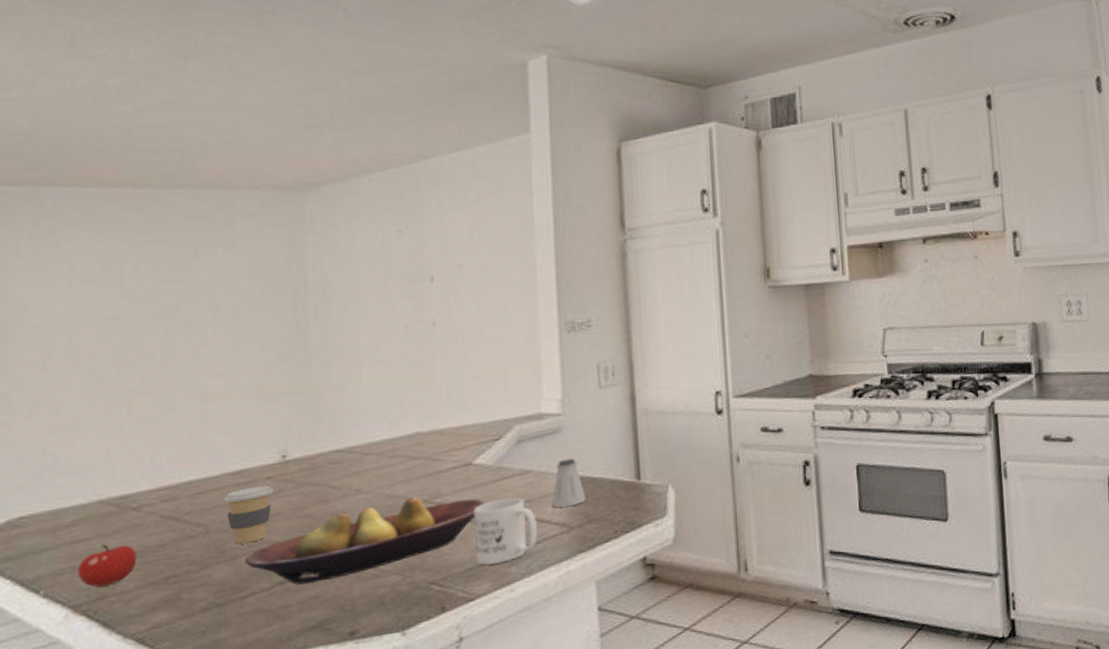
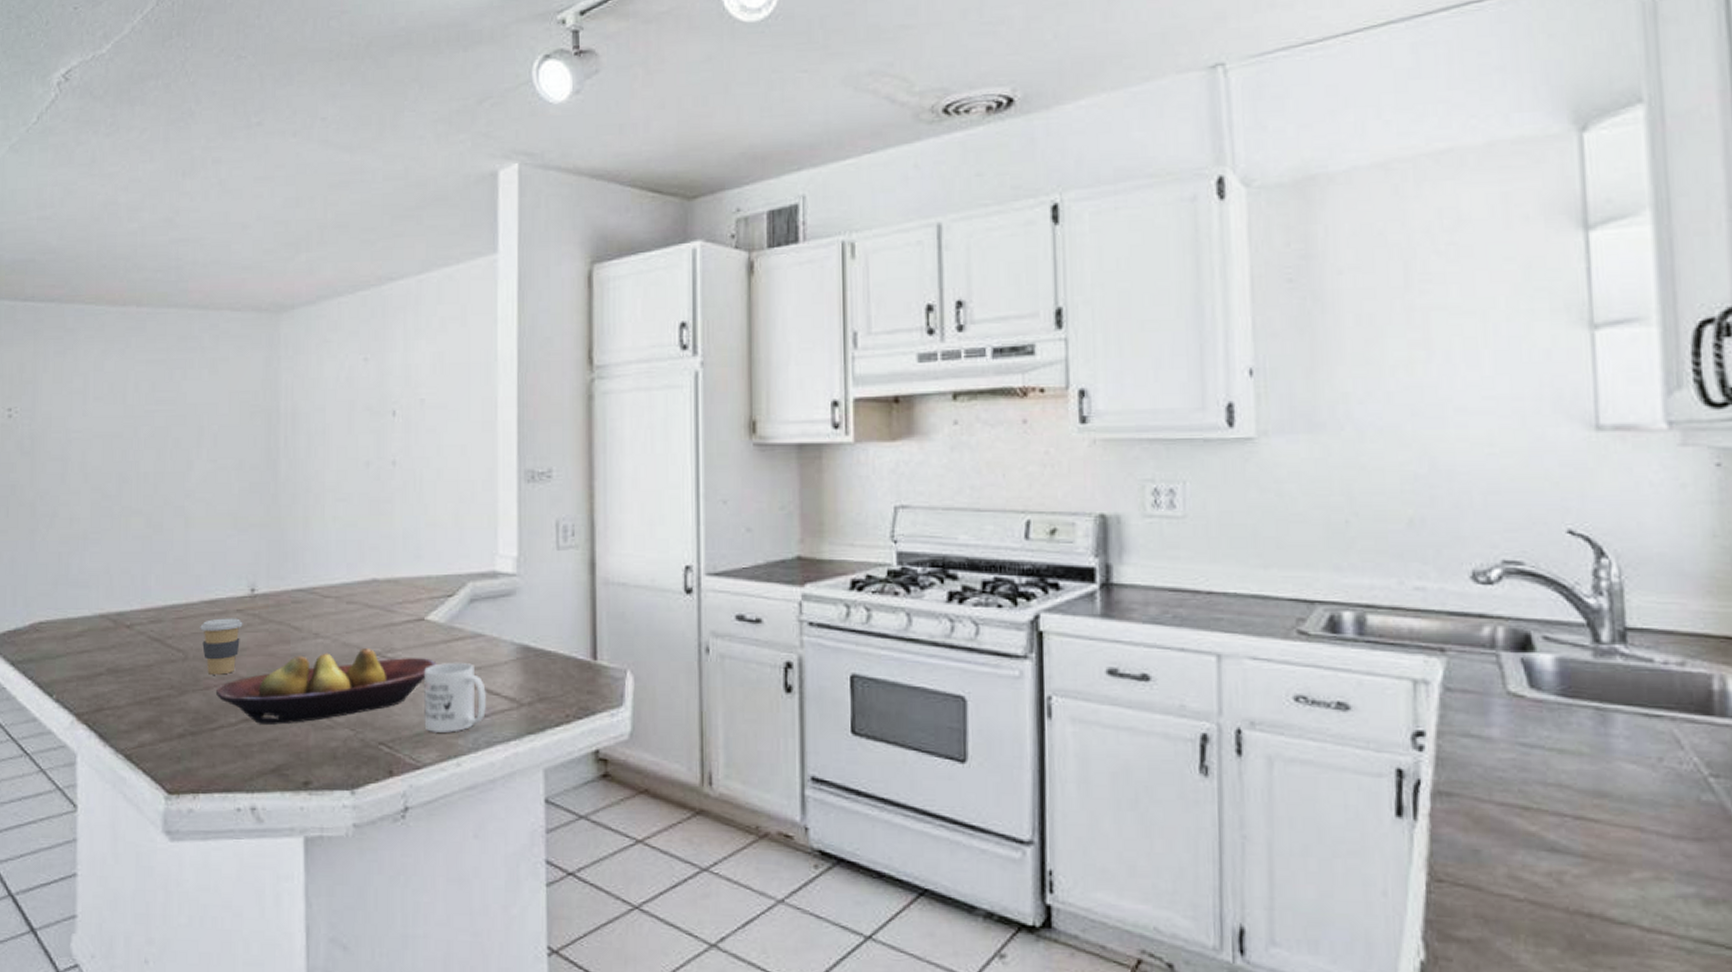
apple: present [77,544,138,588] -> none [81,657,129,699]
saltshaker: present [551,458,587,508] -> none [502,626,538,681]

